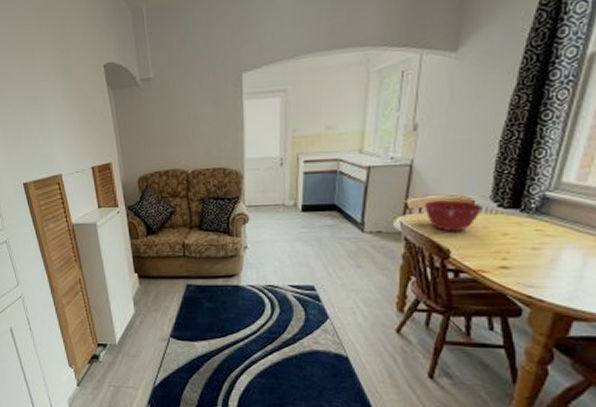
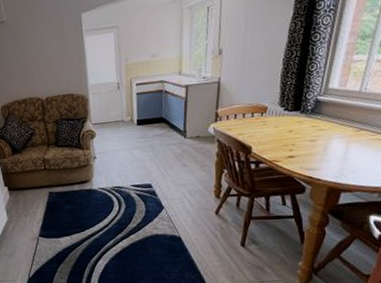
mixing bowl: present [424,200,484,232] -> none [230,107,274,133]

